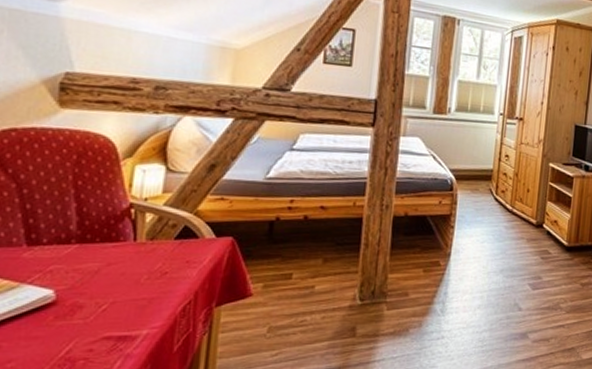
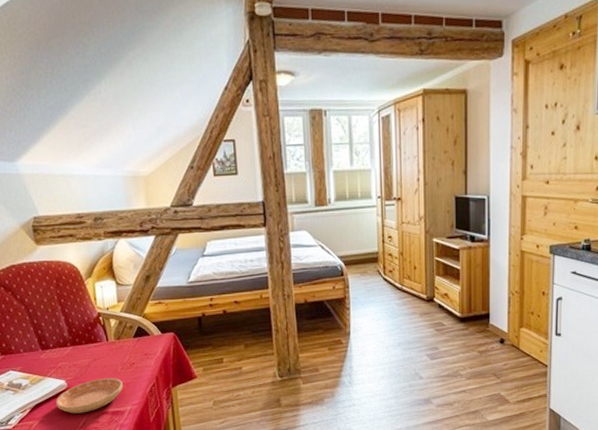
saucer: none [30,290,143,337] -> present [56,378,123,414]

